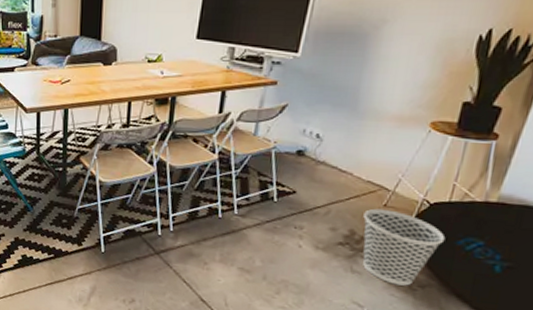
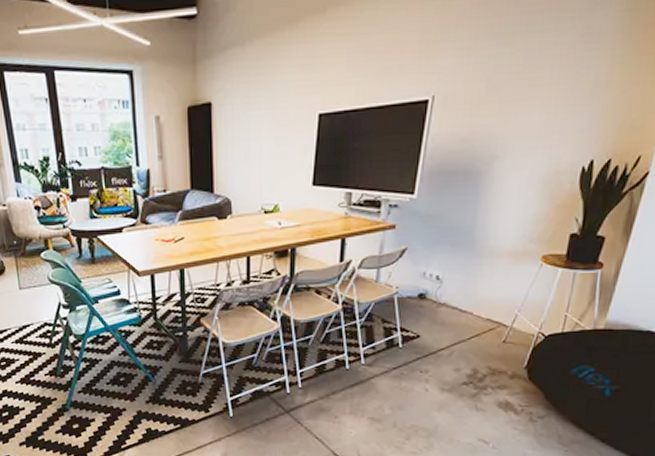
wastebasket: present [363,208,446,286] -> none [484,345,560,418]

